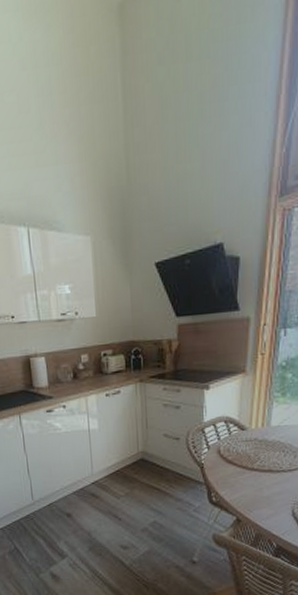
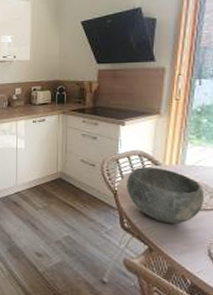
bowl: none [213,432,290,490] -> present [127,166,205,224]

